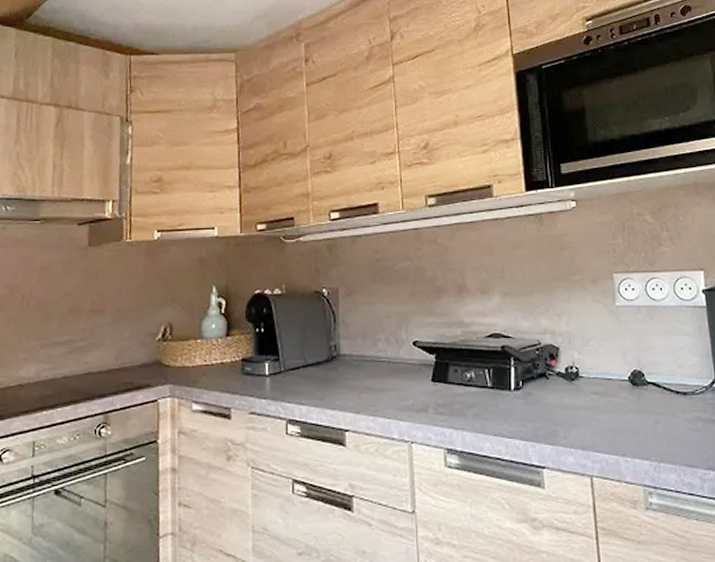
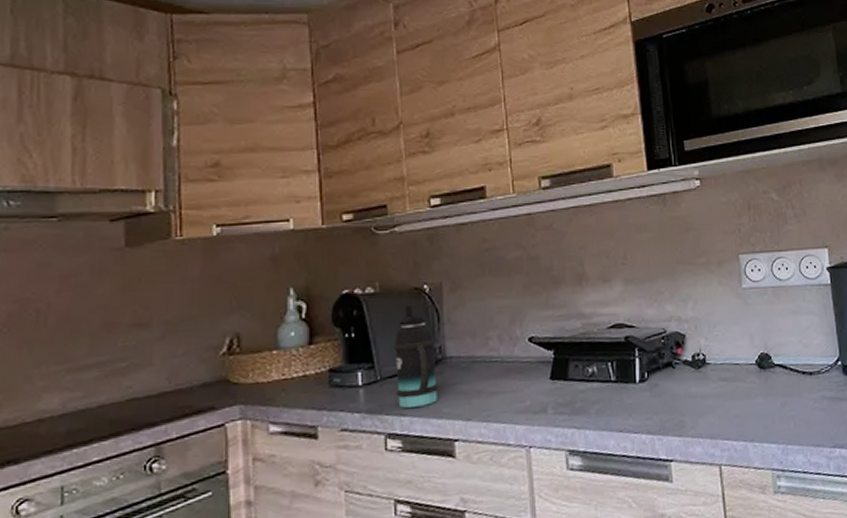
bottle: none [296,307,333,399] -> present [394,306,439,409]

